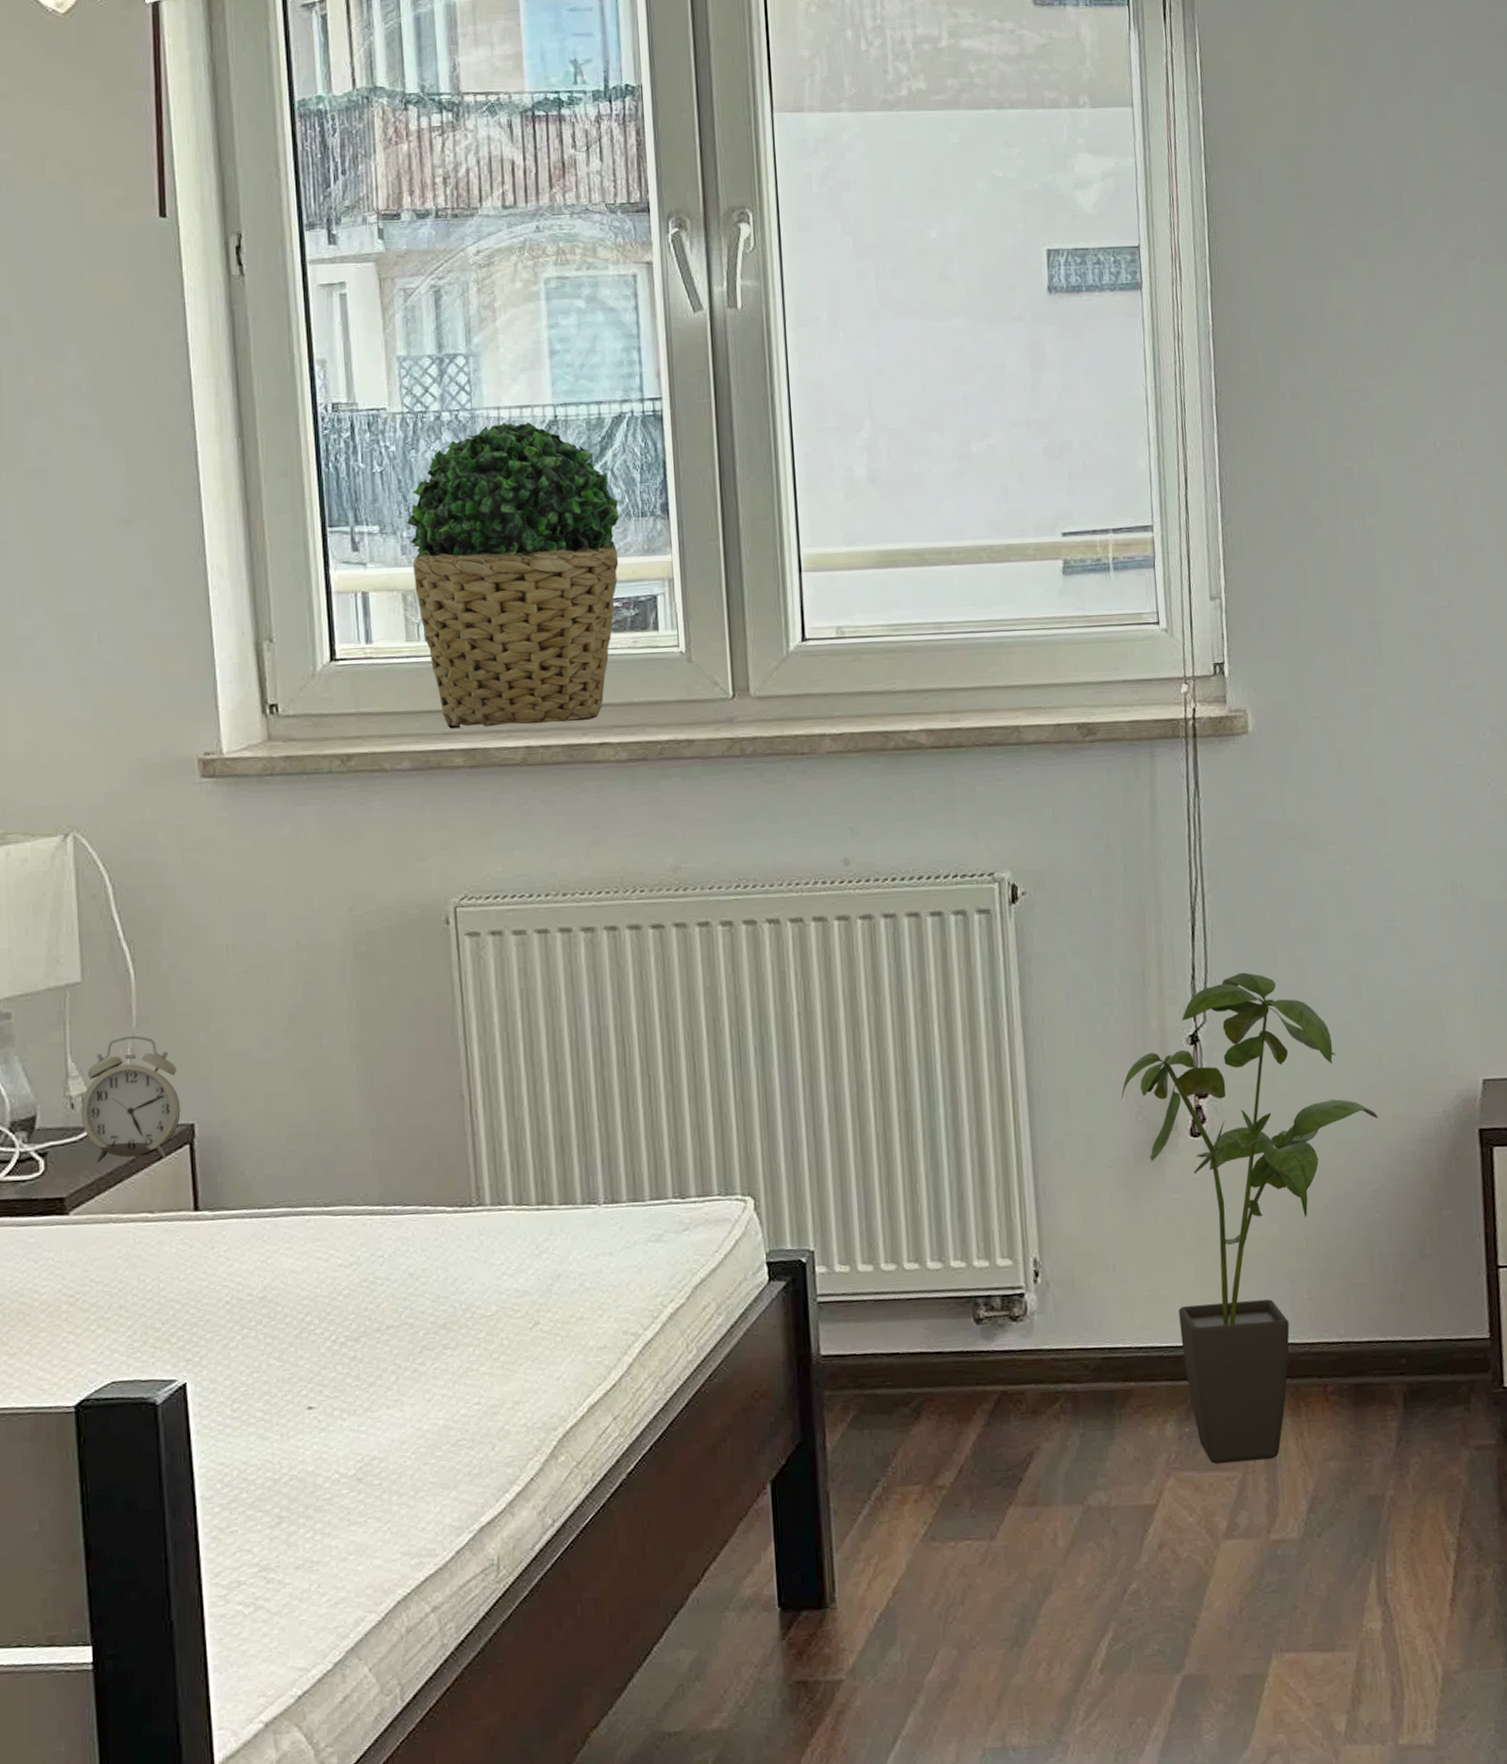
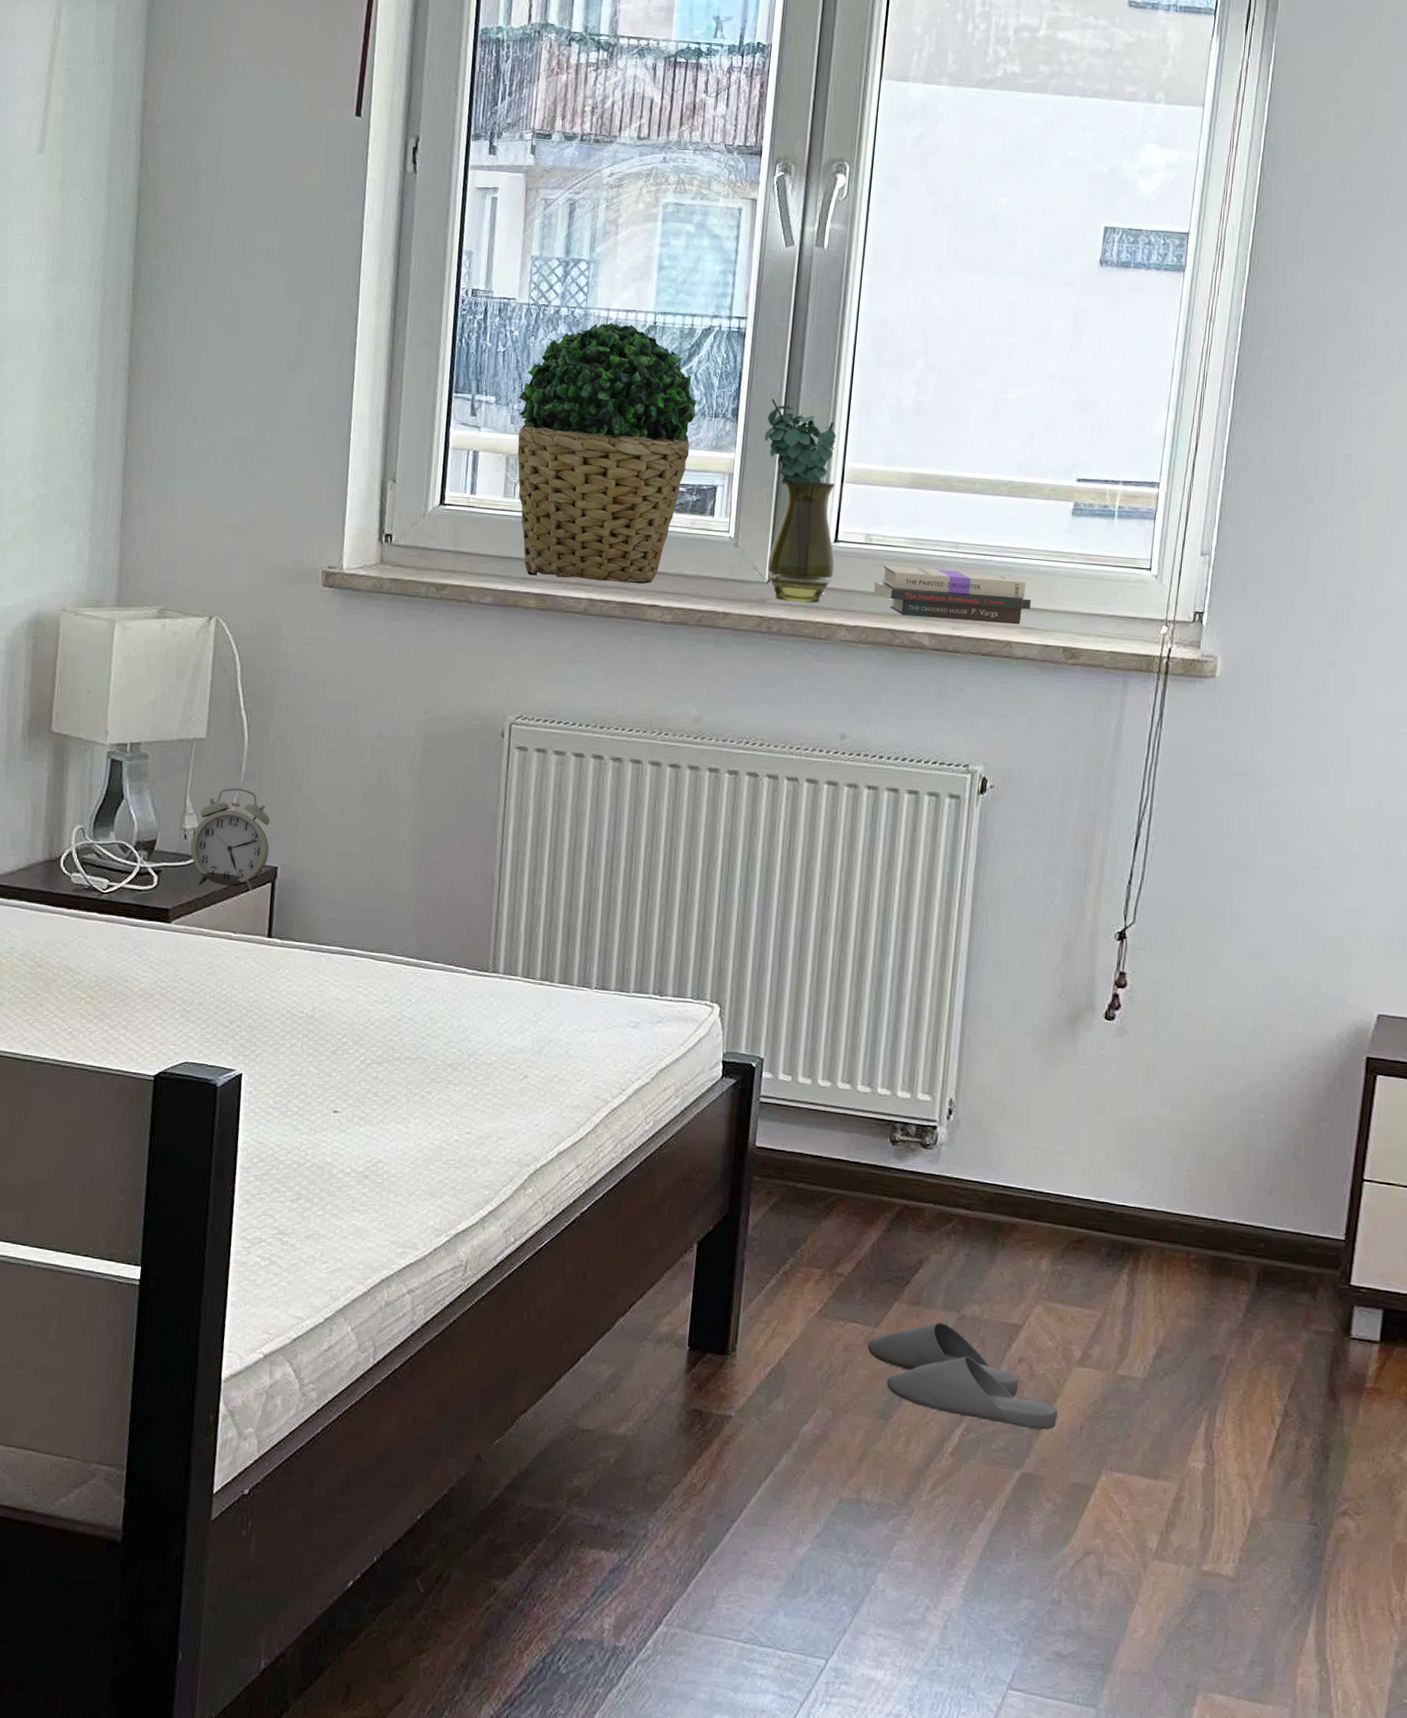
vase: none [702,487,806,717] -> present [764,399,837,604]
books: none [855,651,1034,715] -> present [874,565,1031,625]
slippers: none [986,1519,1213,1624] -> present [867,1322,1058,1430]
house plant: present [1121,972,1378,1464] -> none [1048,885,1276,1306]

